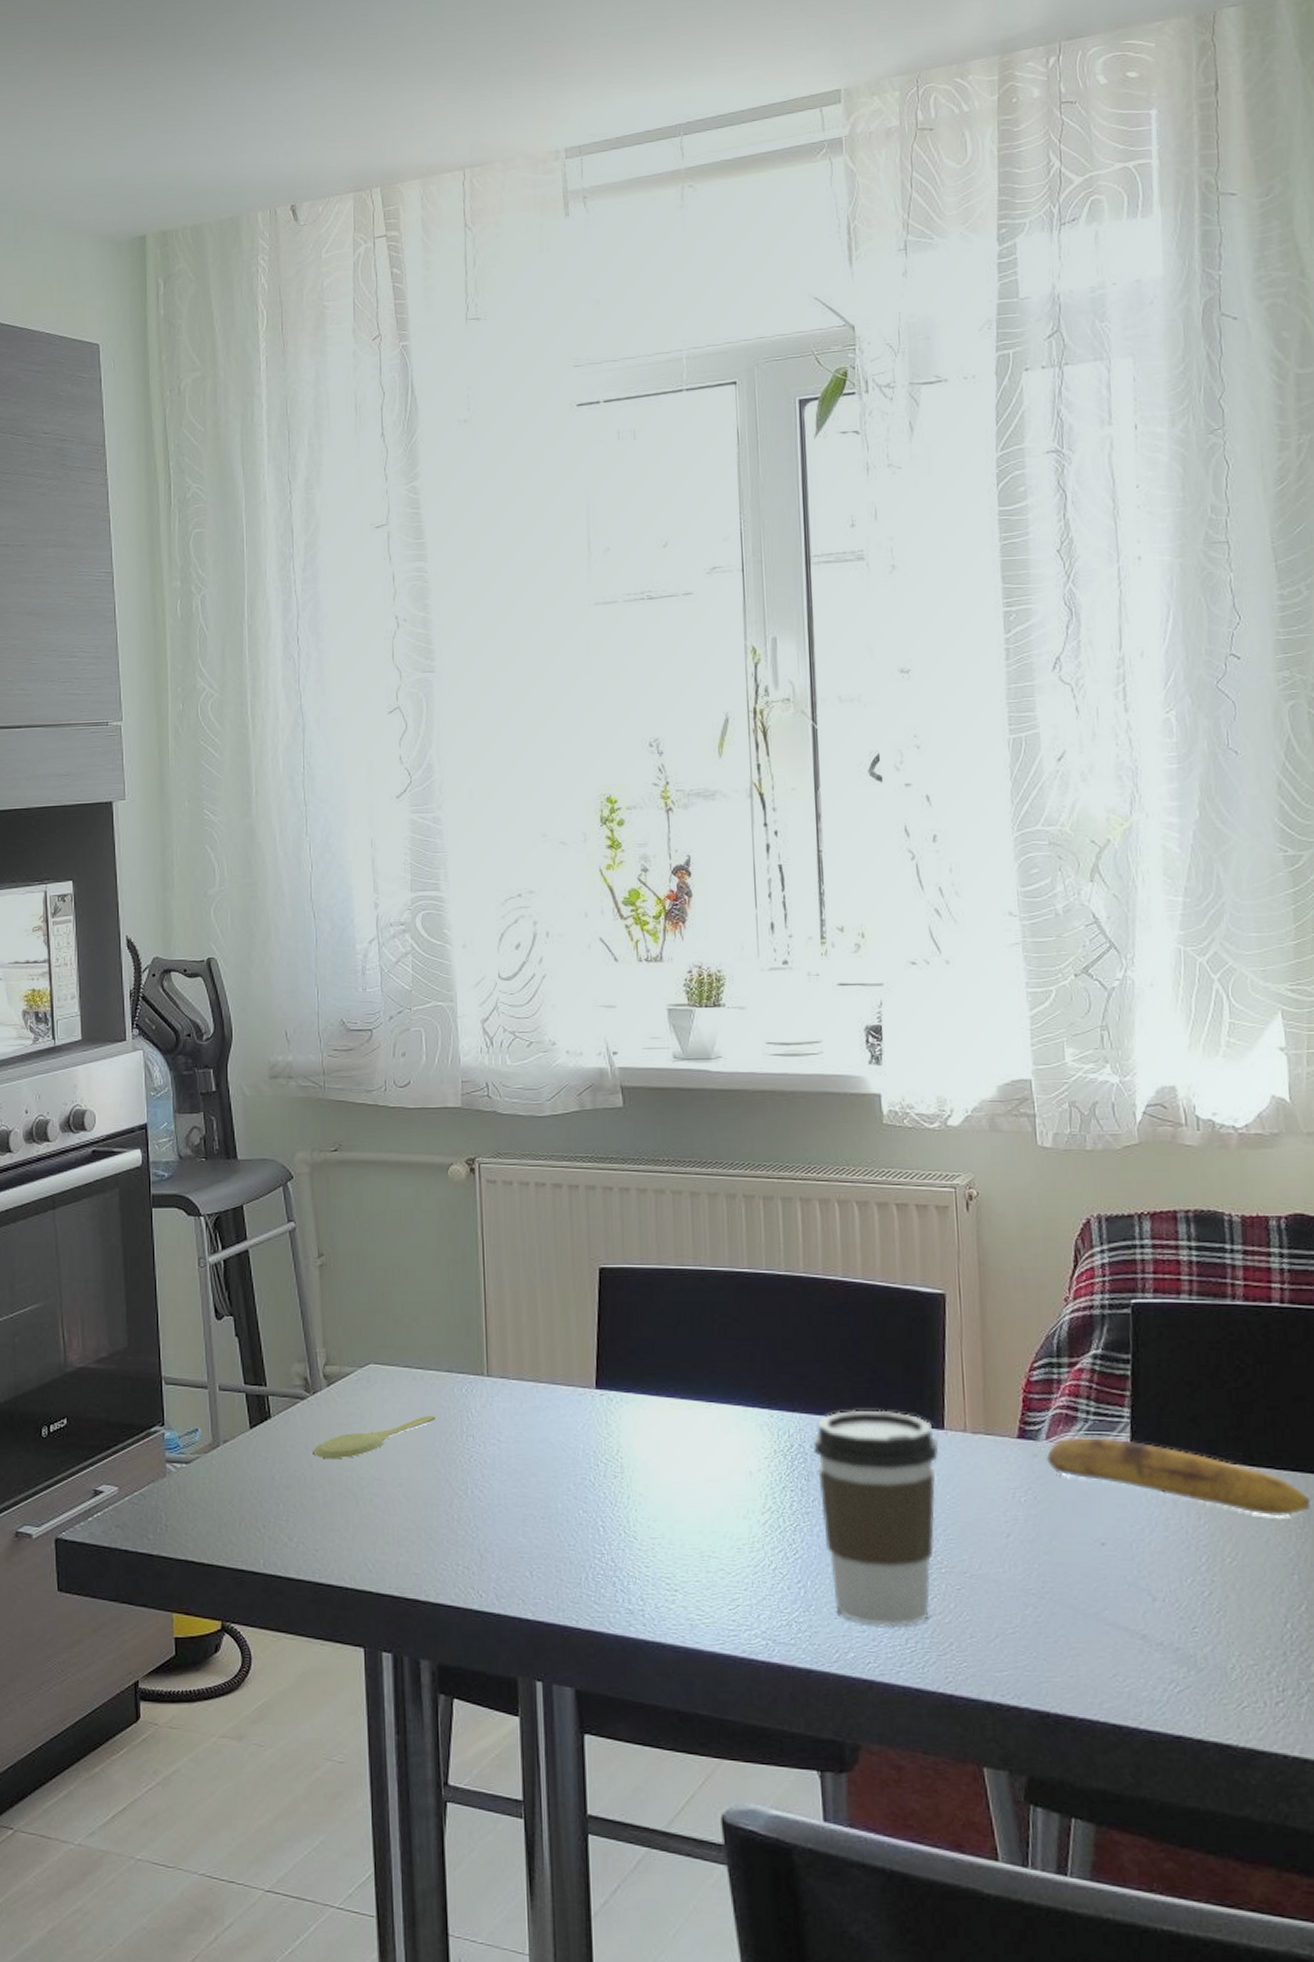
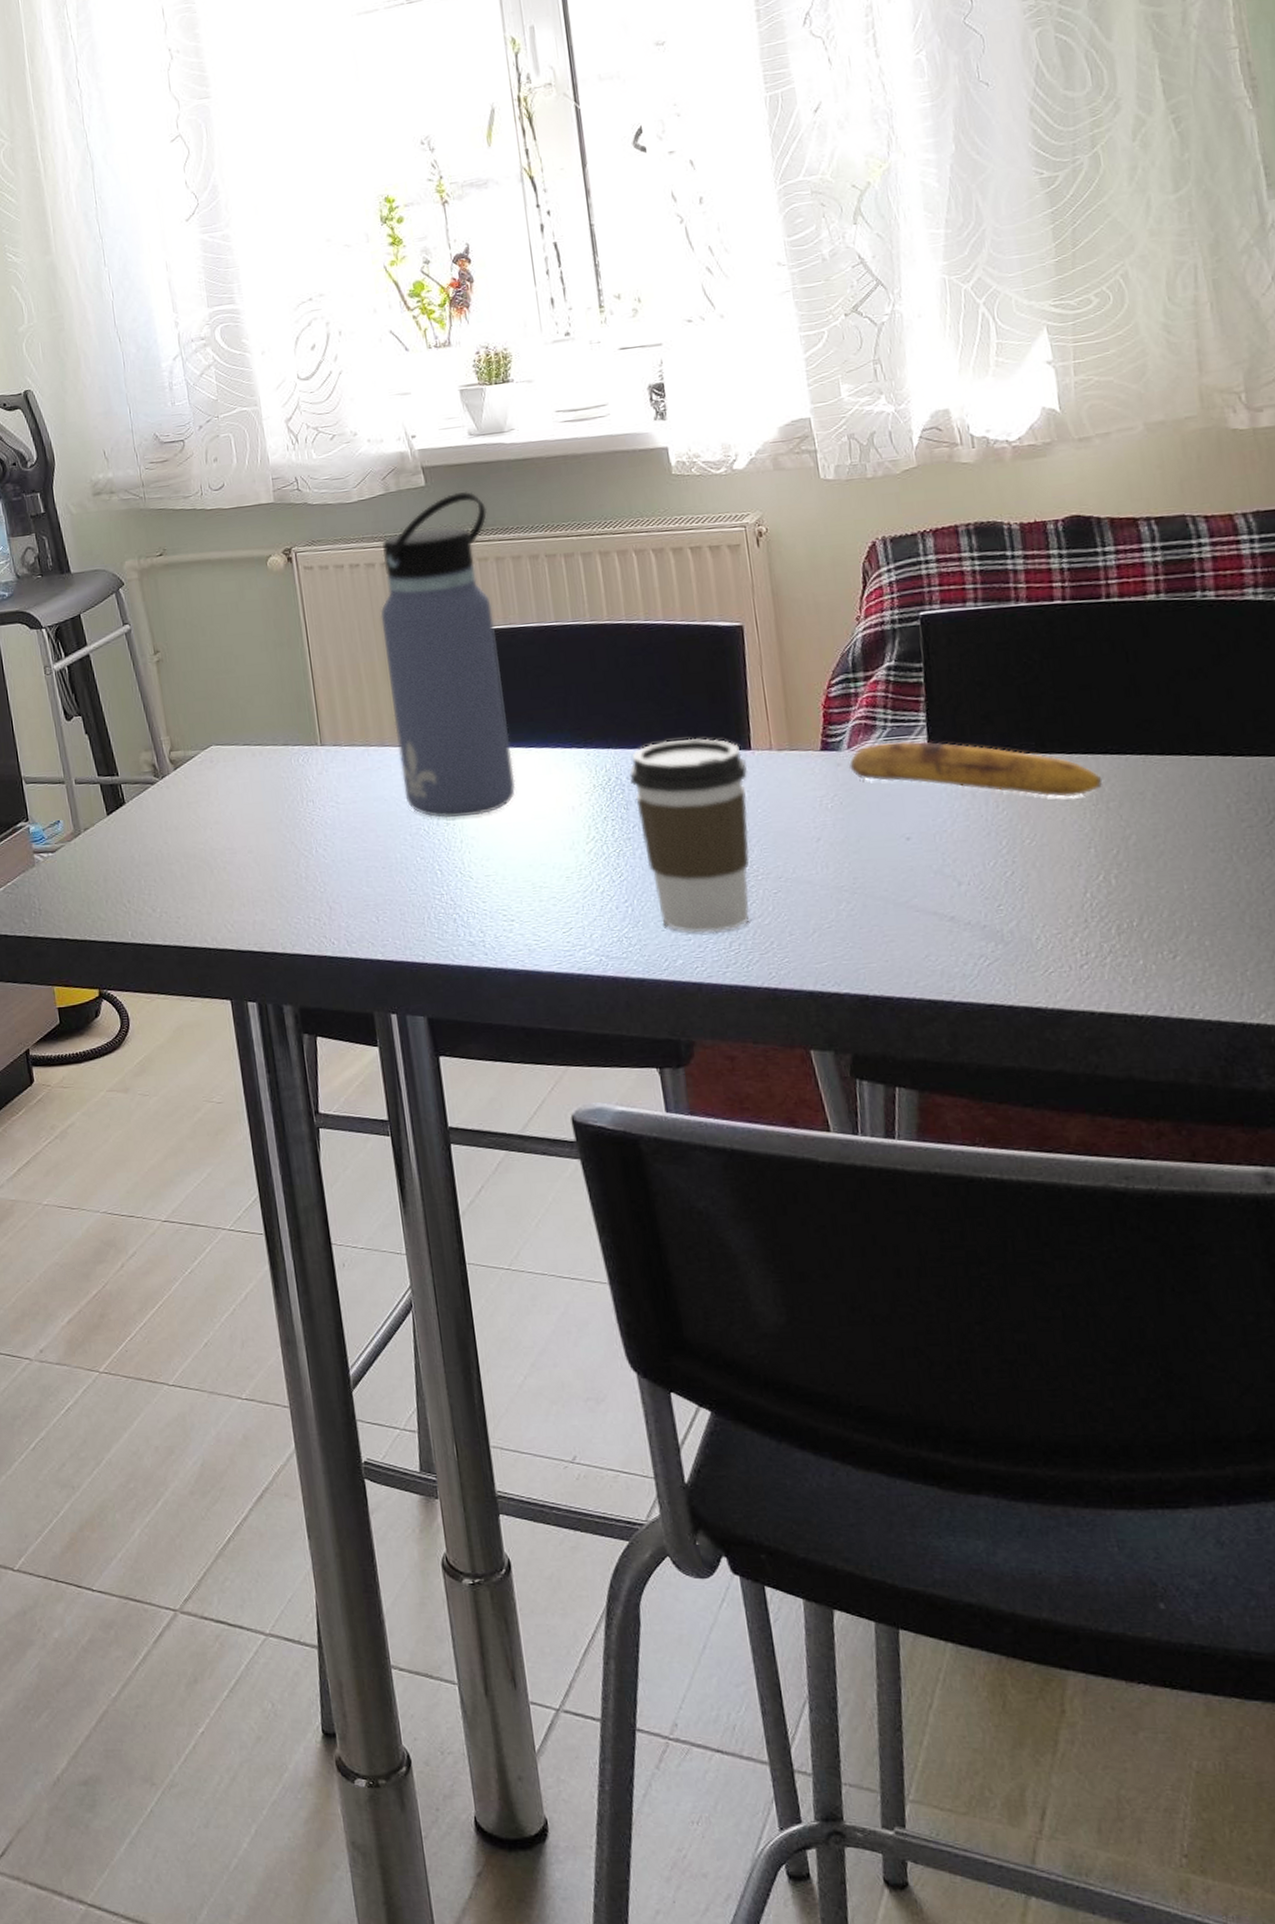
spoon: present [313,1415,435,1459] -> none [166,786,277,836]
water bottle: none [563,1117,692,1471] -> present [380,491,516,819]

